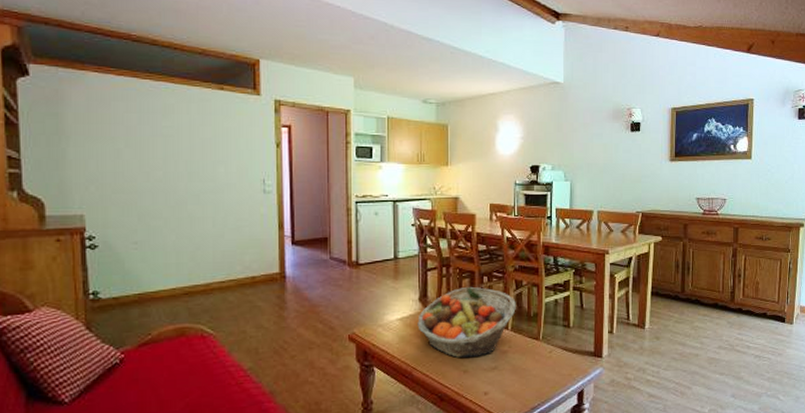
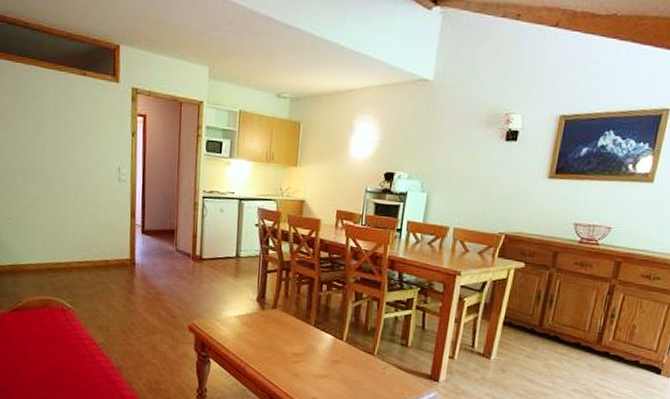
fruit basket: present [417,286,516,358] -> none [253,292,354,363]

